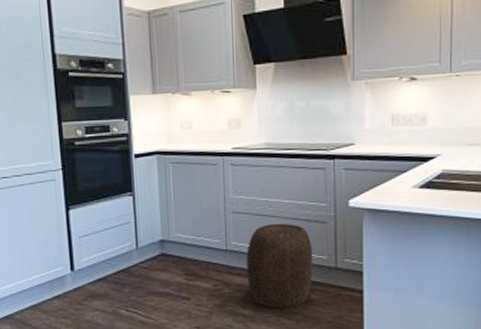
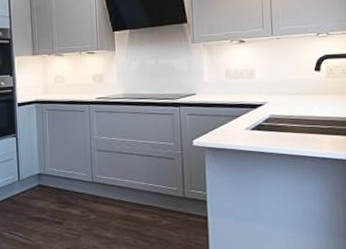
stool: present [246,223,314,308] -> none [109,159,165,232]

